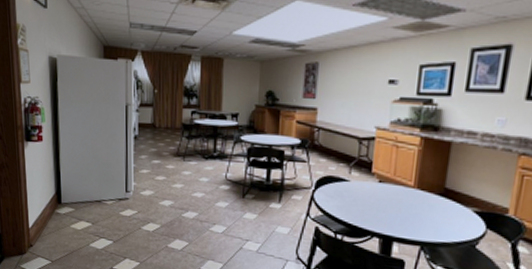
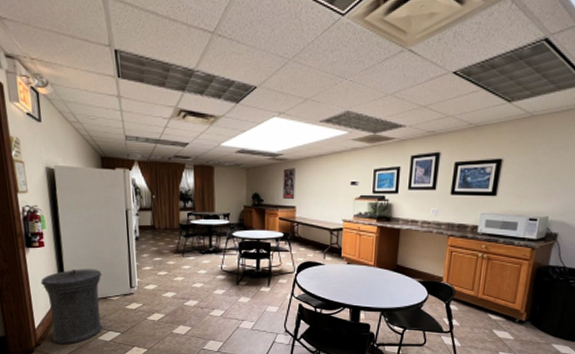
trash can: none [37,167,98,248] -> present [41,269,103,345]

